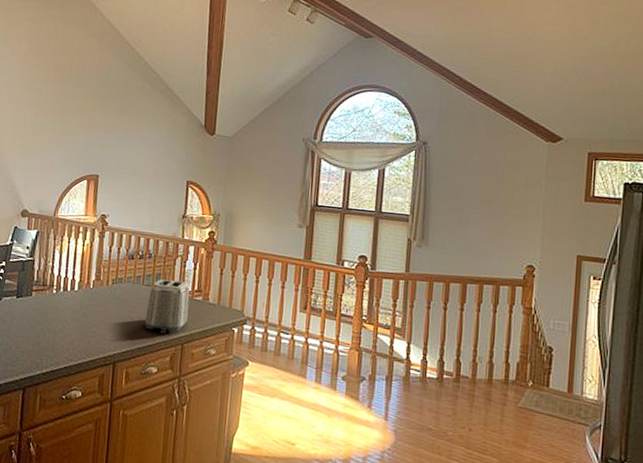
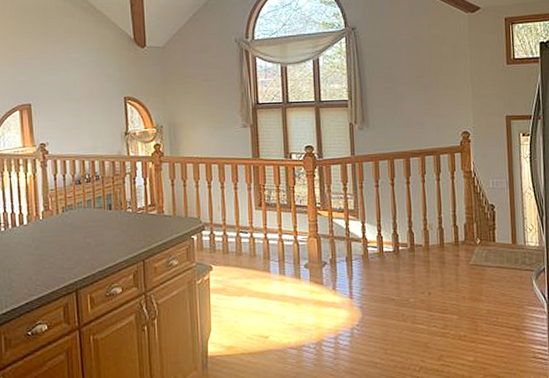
toaster: present [145,279,190,335] -> none [102,199,145,254]

